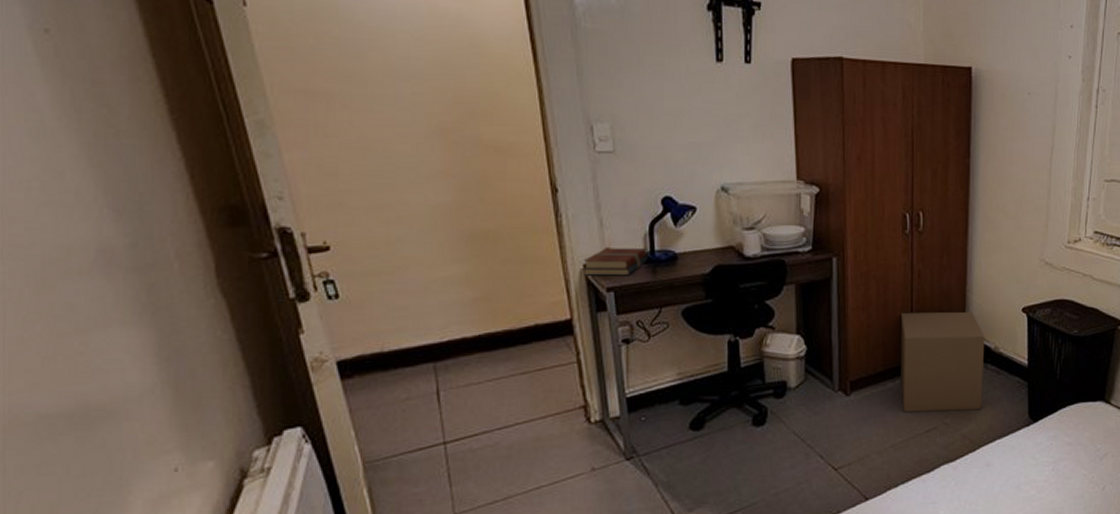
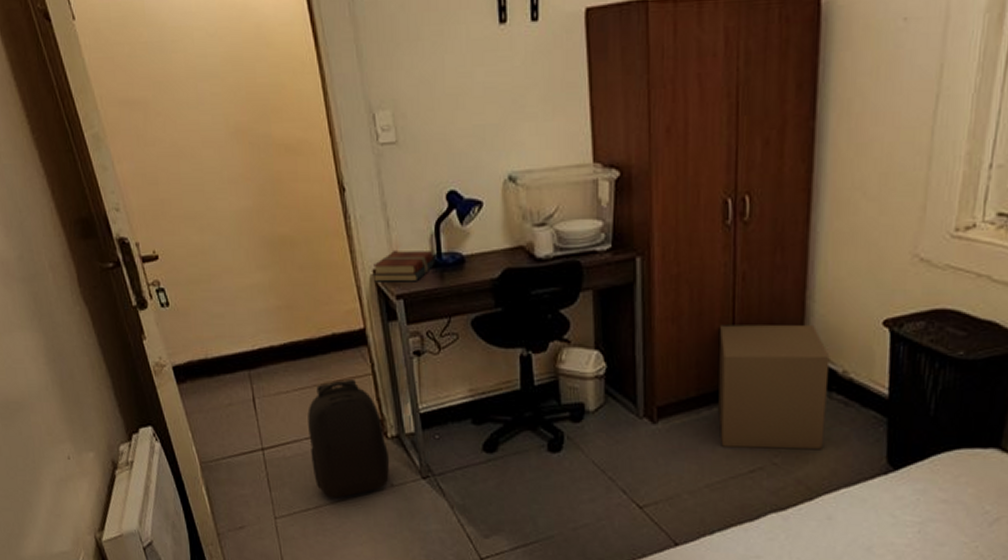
backpack: none [501,367,592,488] -> present [307,378,390,499]

